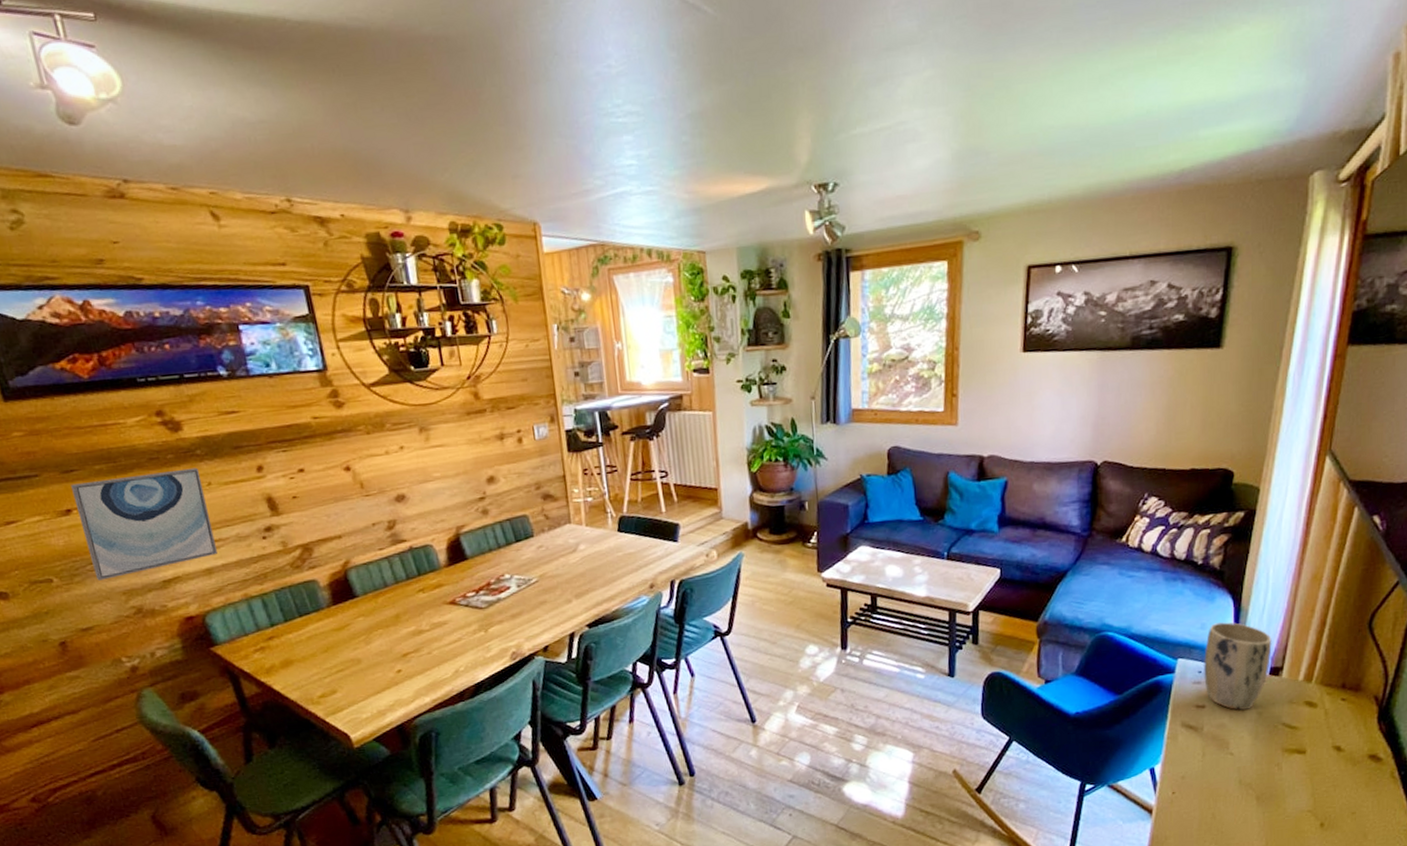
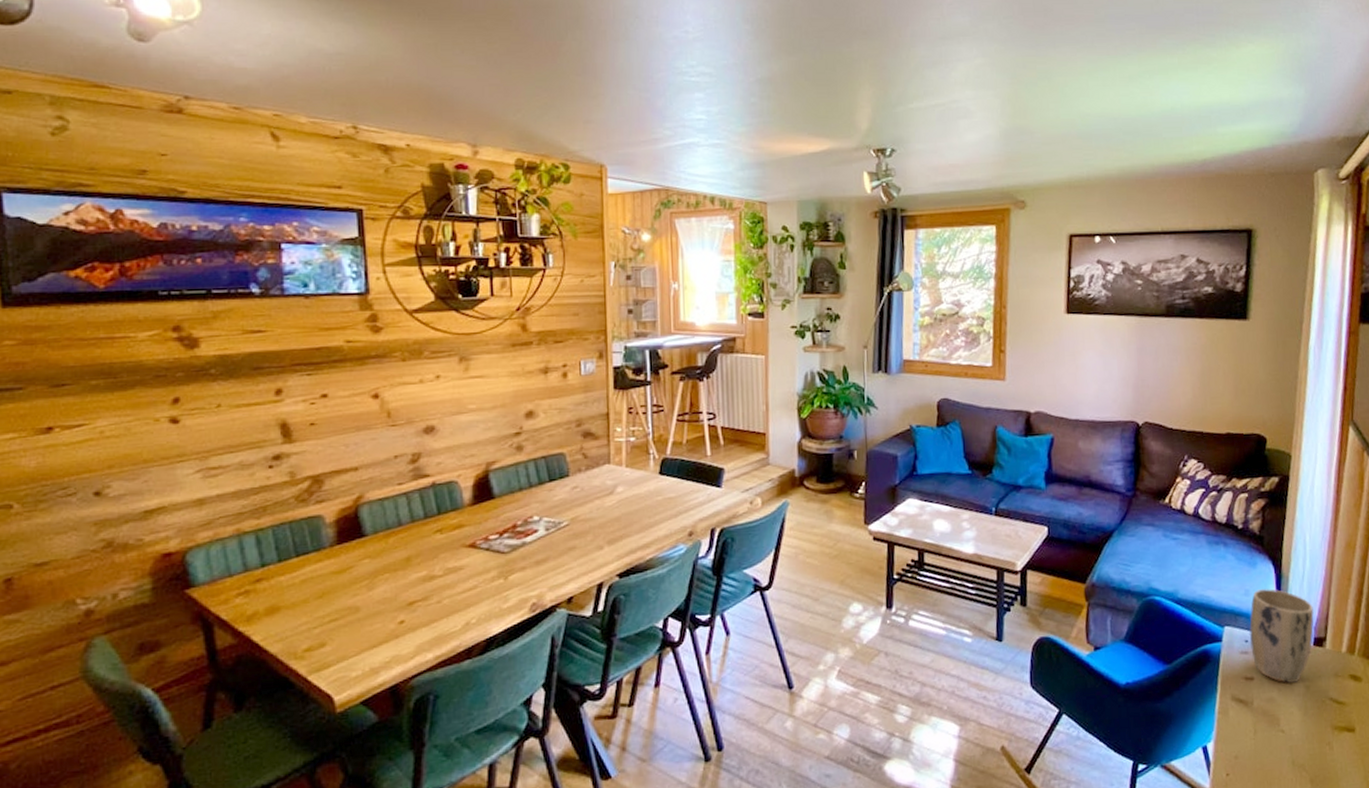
wall art: present [71,467,217,580] -> none [59,388,214,508]

